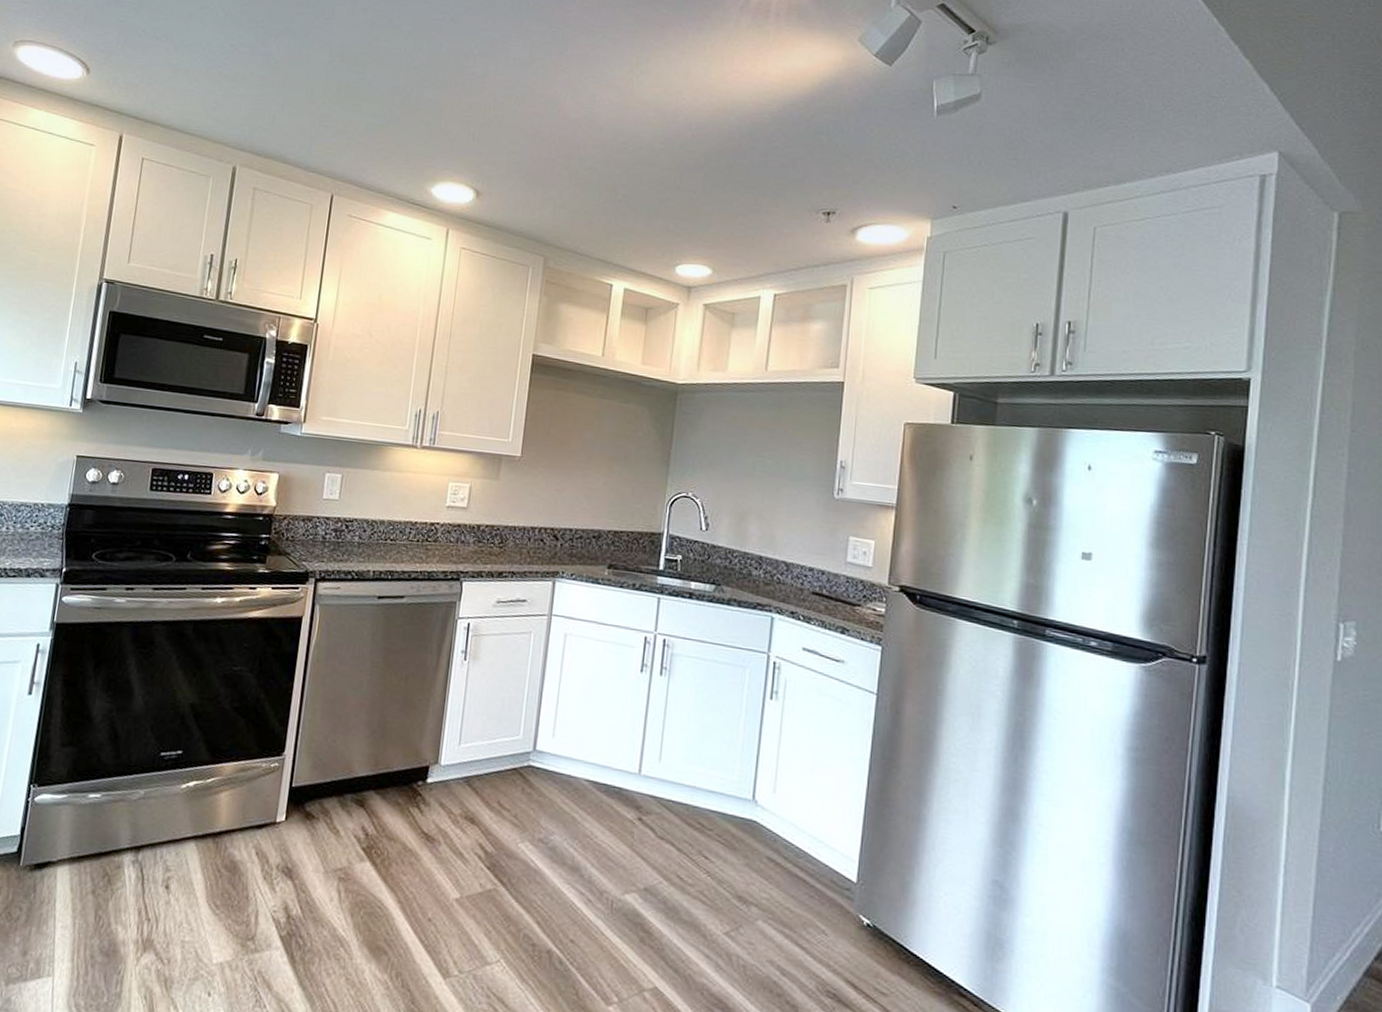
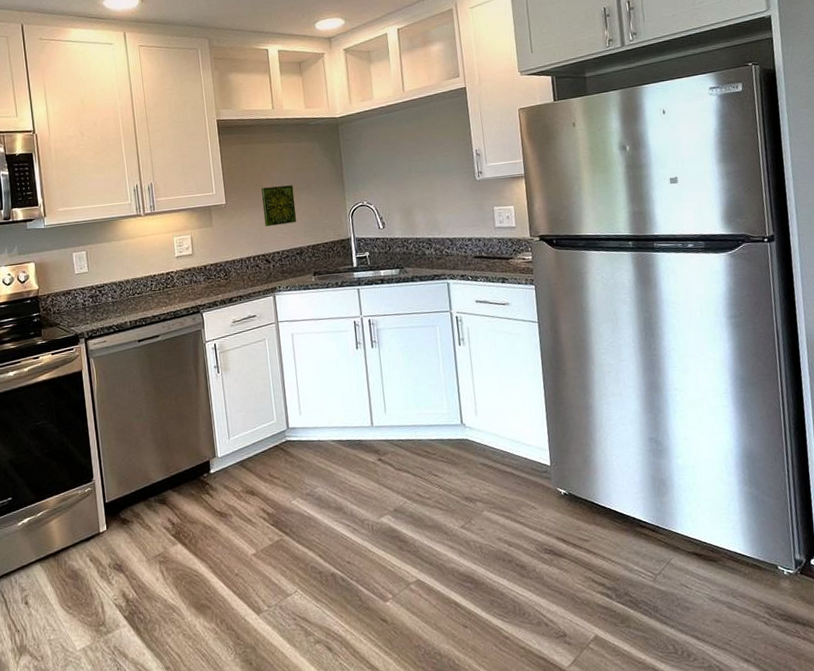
decorative tile: none [562,446,607,499] -> present [261,185,297,226]

